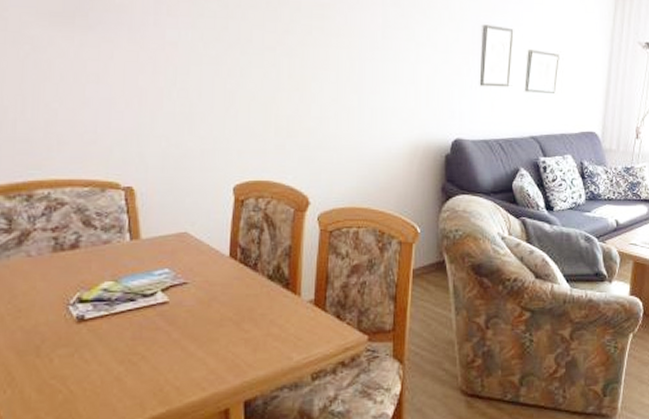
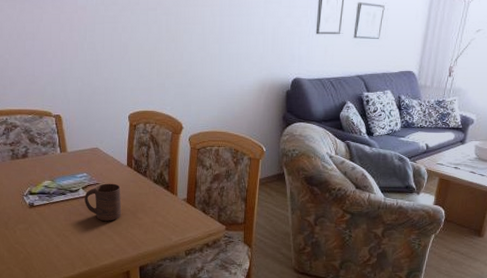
cup: none [164,282,220,337] -> present [85,183,122,221]

